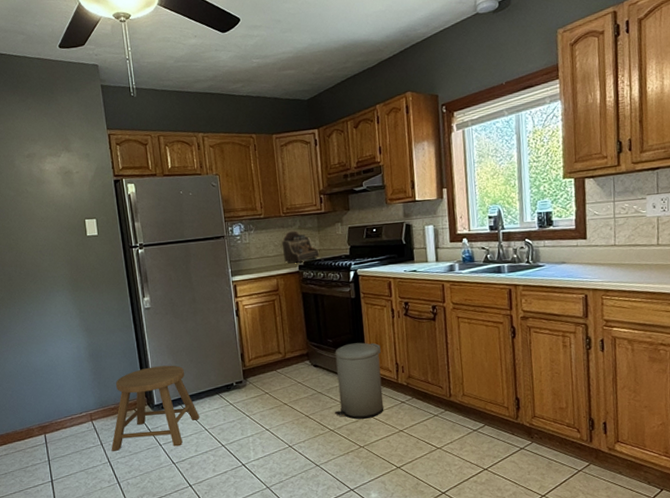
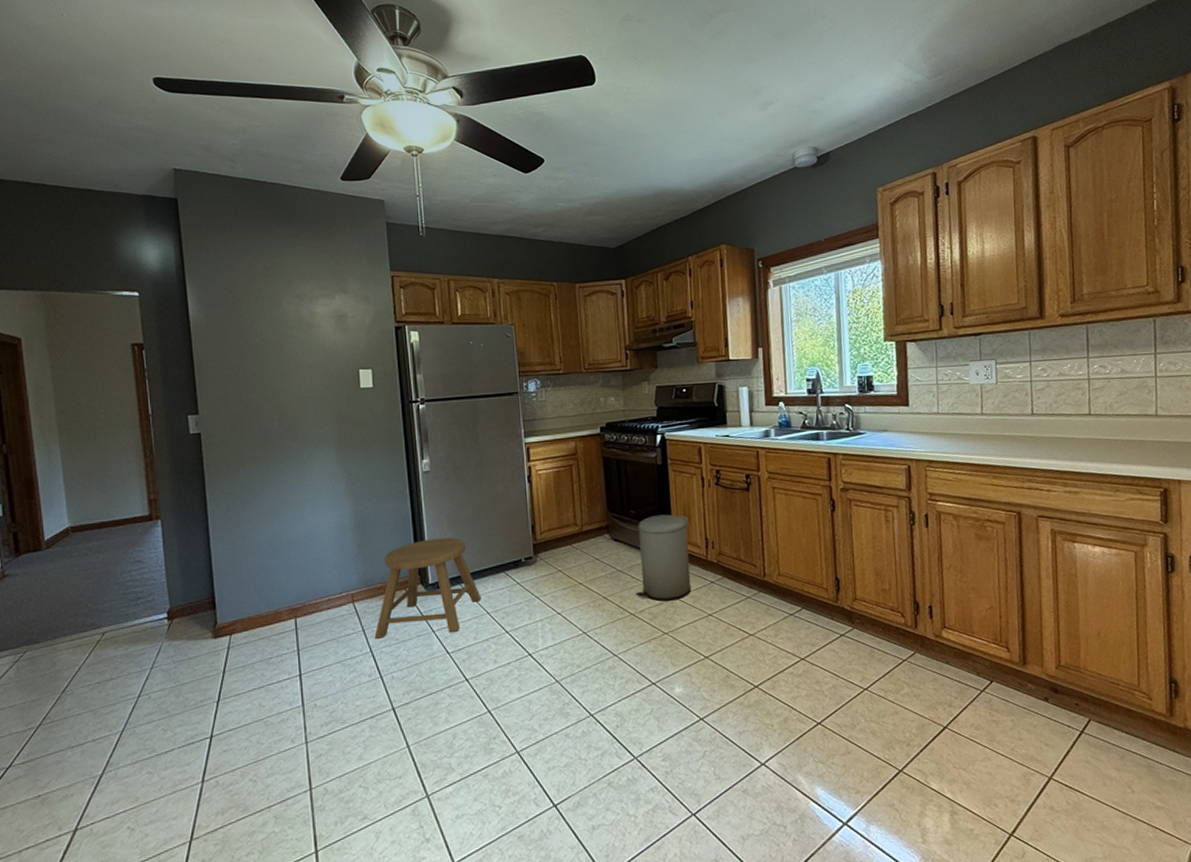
spice rack: present [281,230,319,264] -> none [582,387,623,425]

